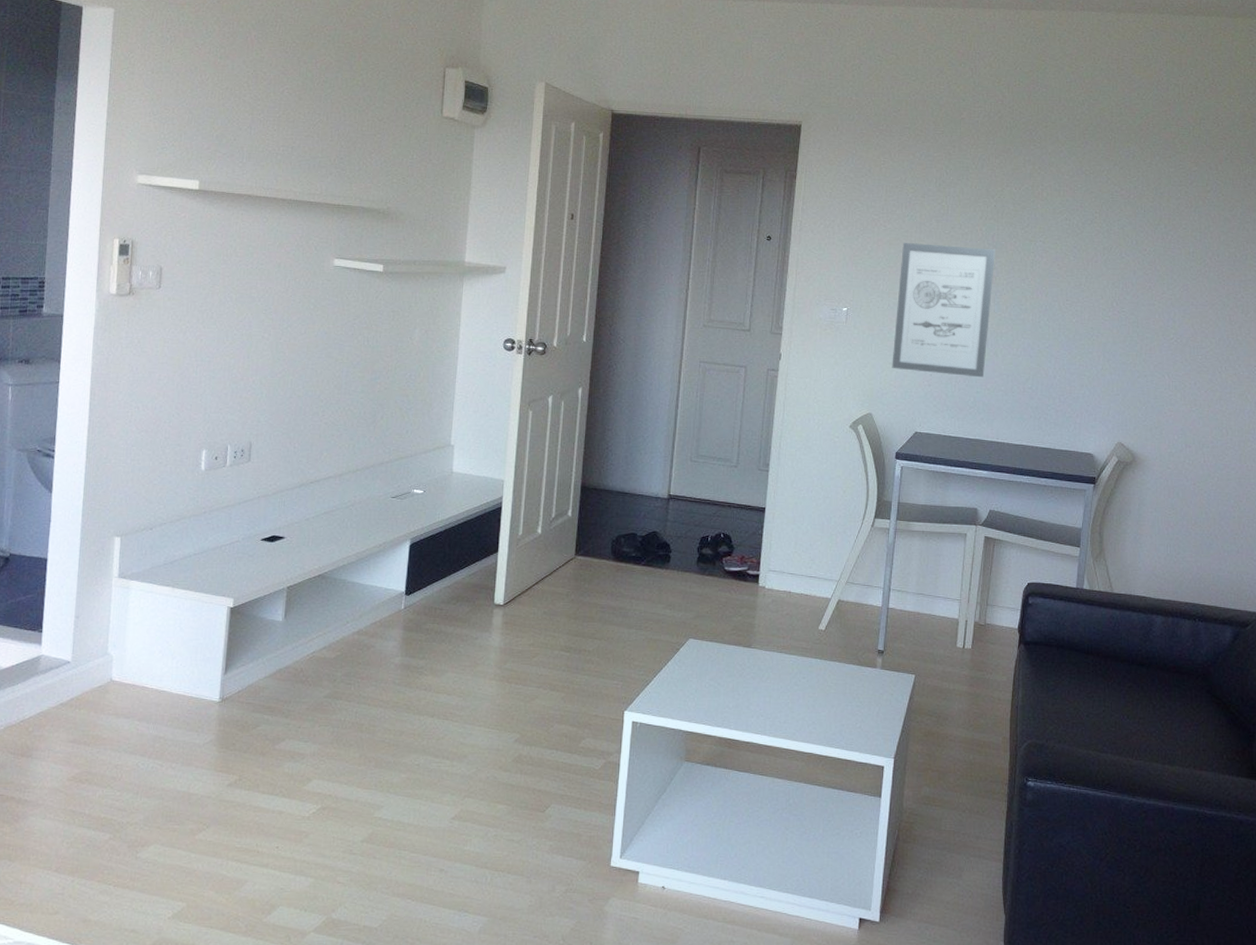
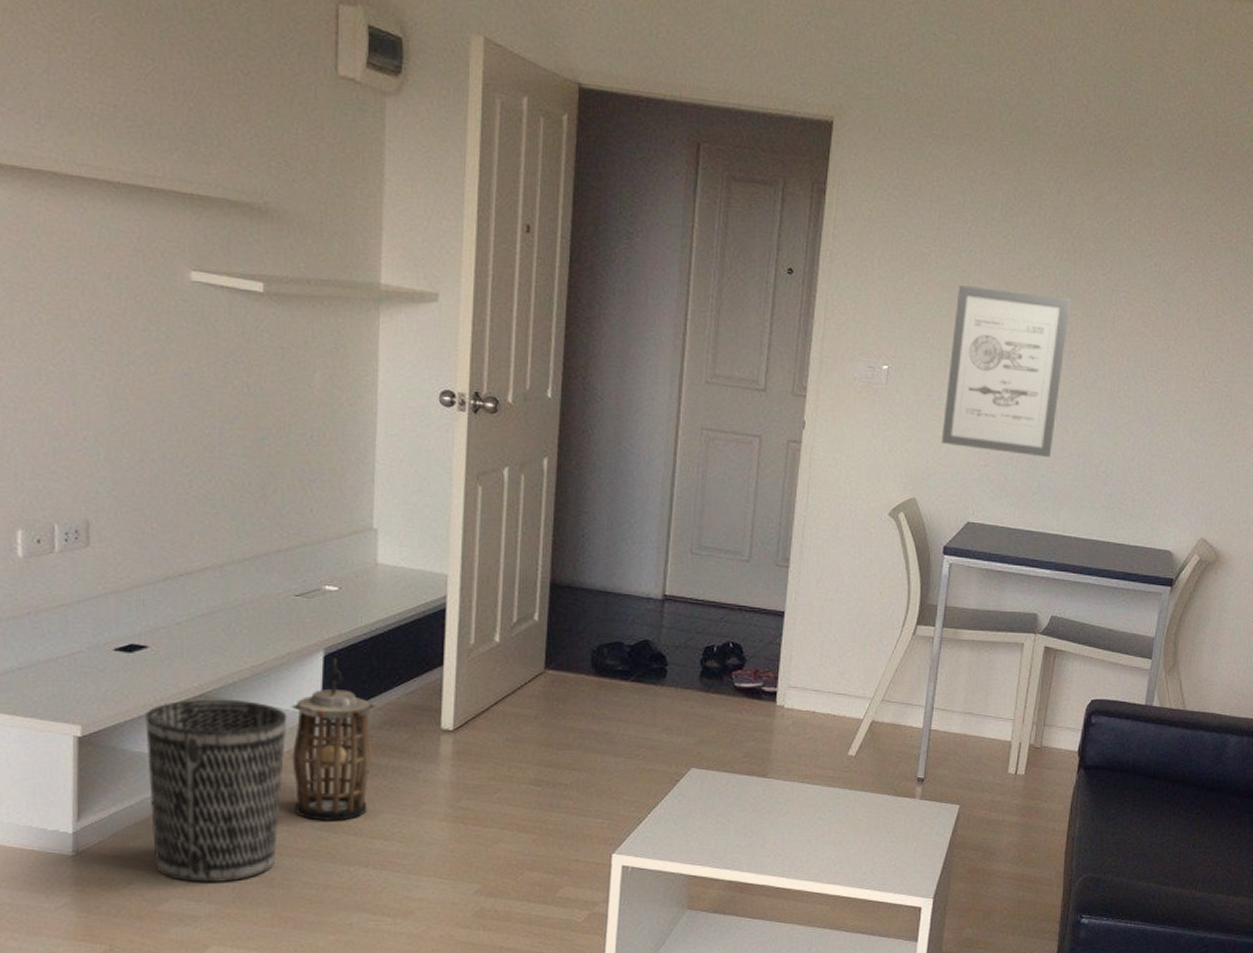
wastebasket: none [277,578,381,726] -> present [145,699,287,882]
lantern: none [381,546,446,678] -> present [291,657,376,821]

